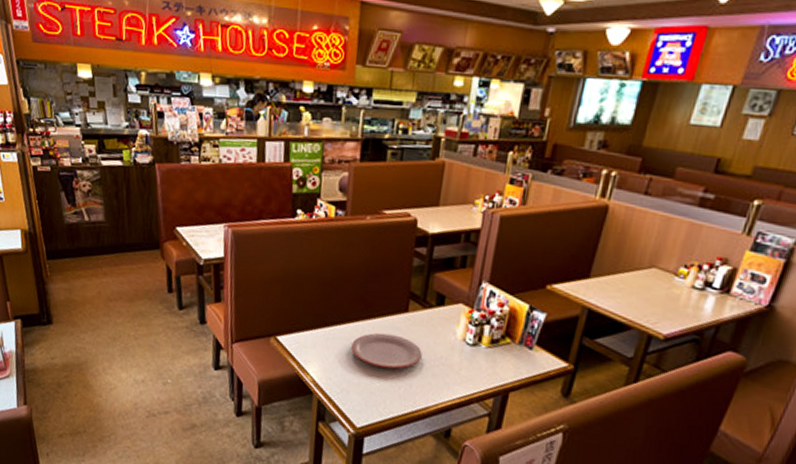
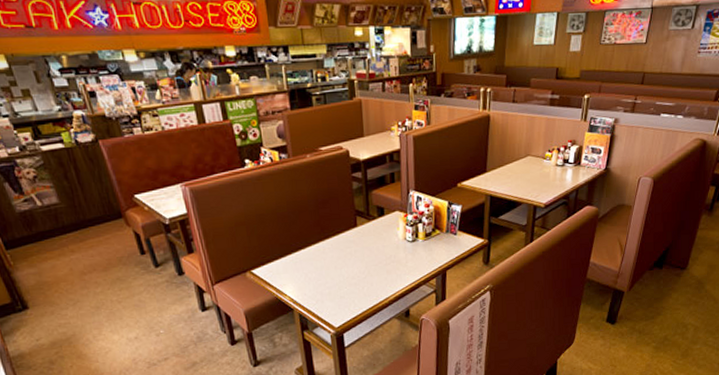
plate: present [351,332,422,369] -> none [317,247,375,276]

